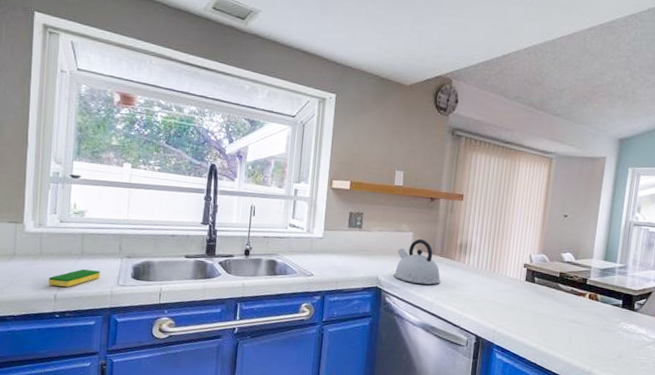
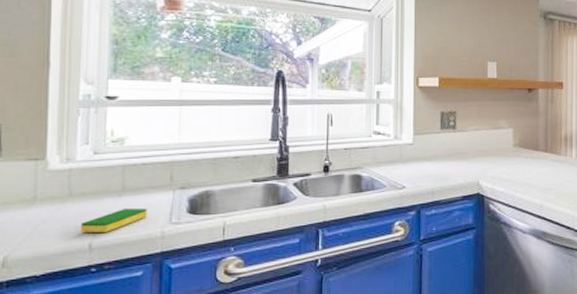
kettle: present [394,239,441,285] -> none [496,135,548,185]

